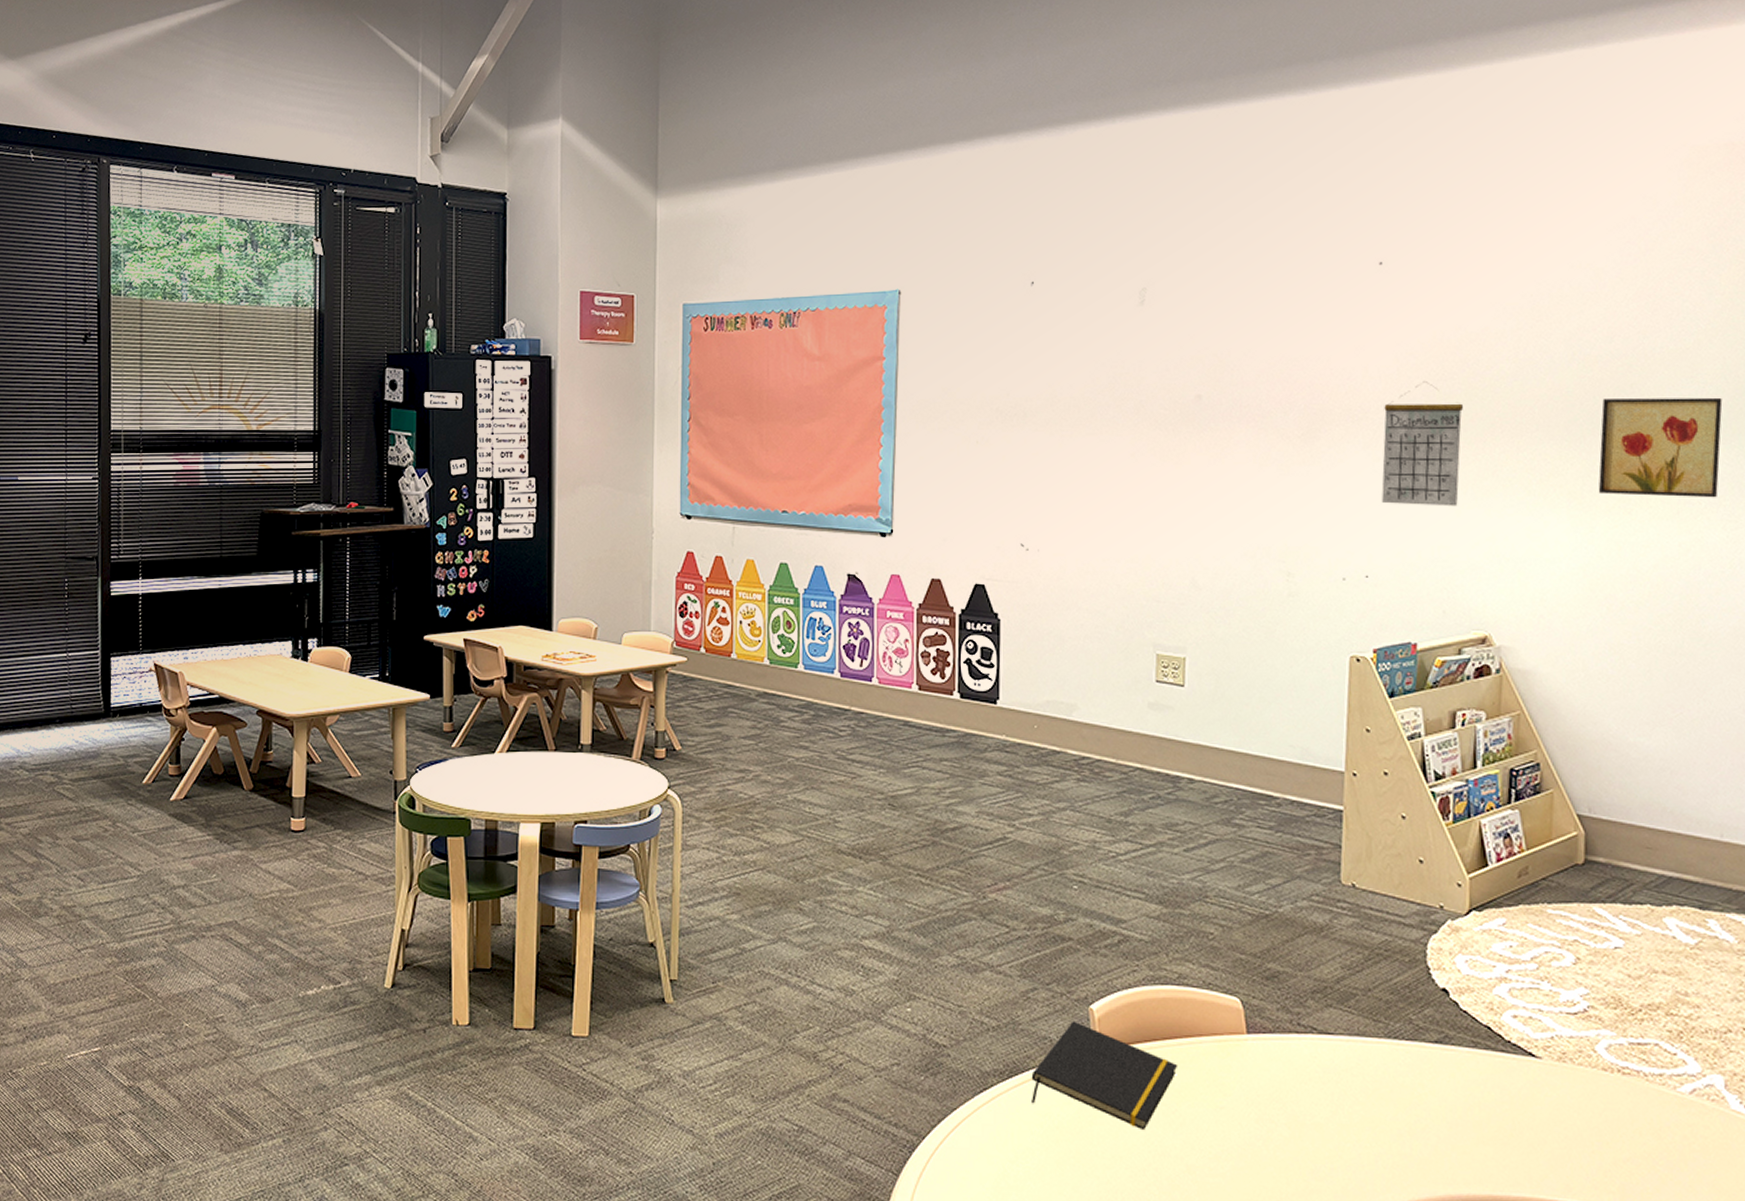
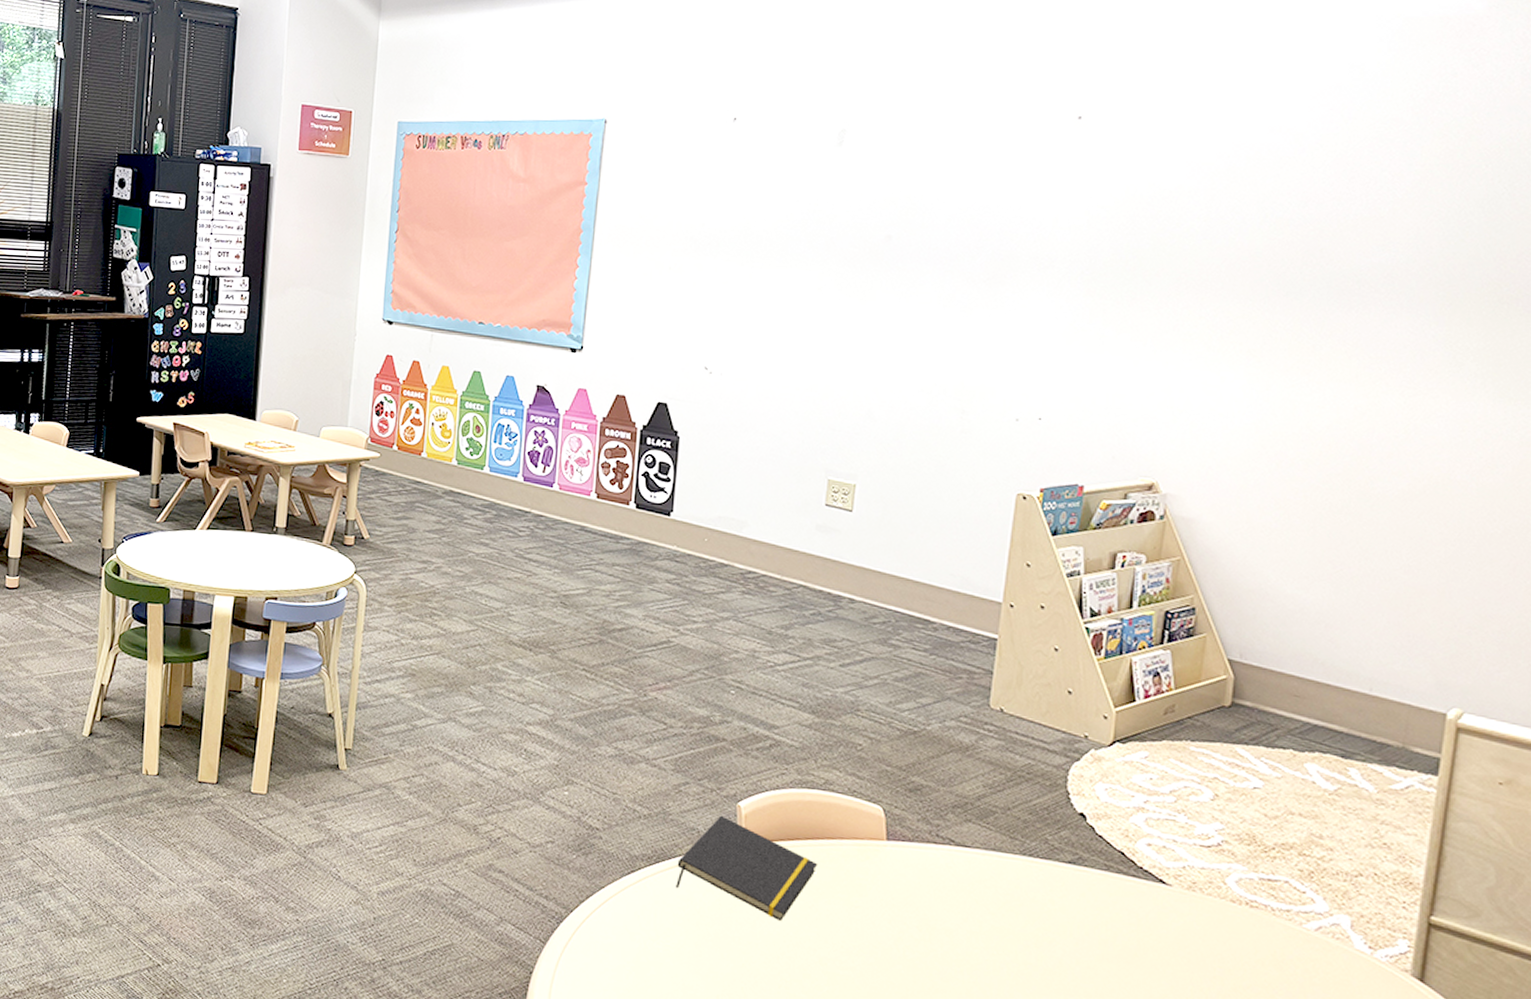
calendar: present [1381,381,1463,507] -> none [1061,235,1149,357]
wall art: present [1598,397,1723,498] -> none [1278,262,1412,365]

